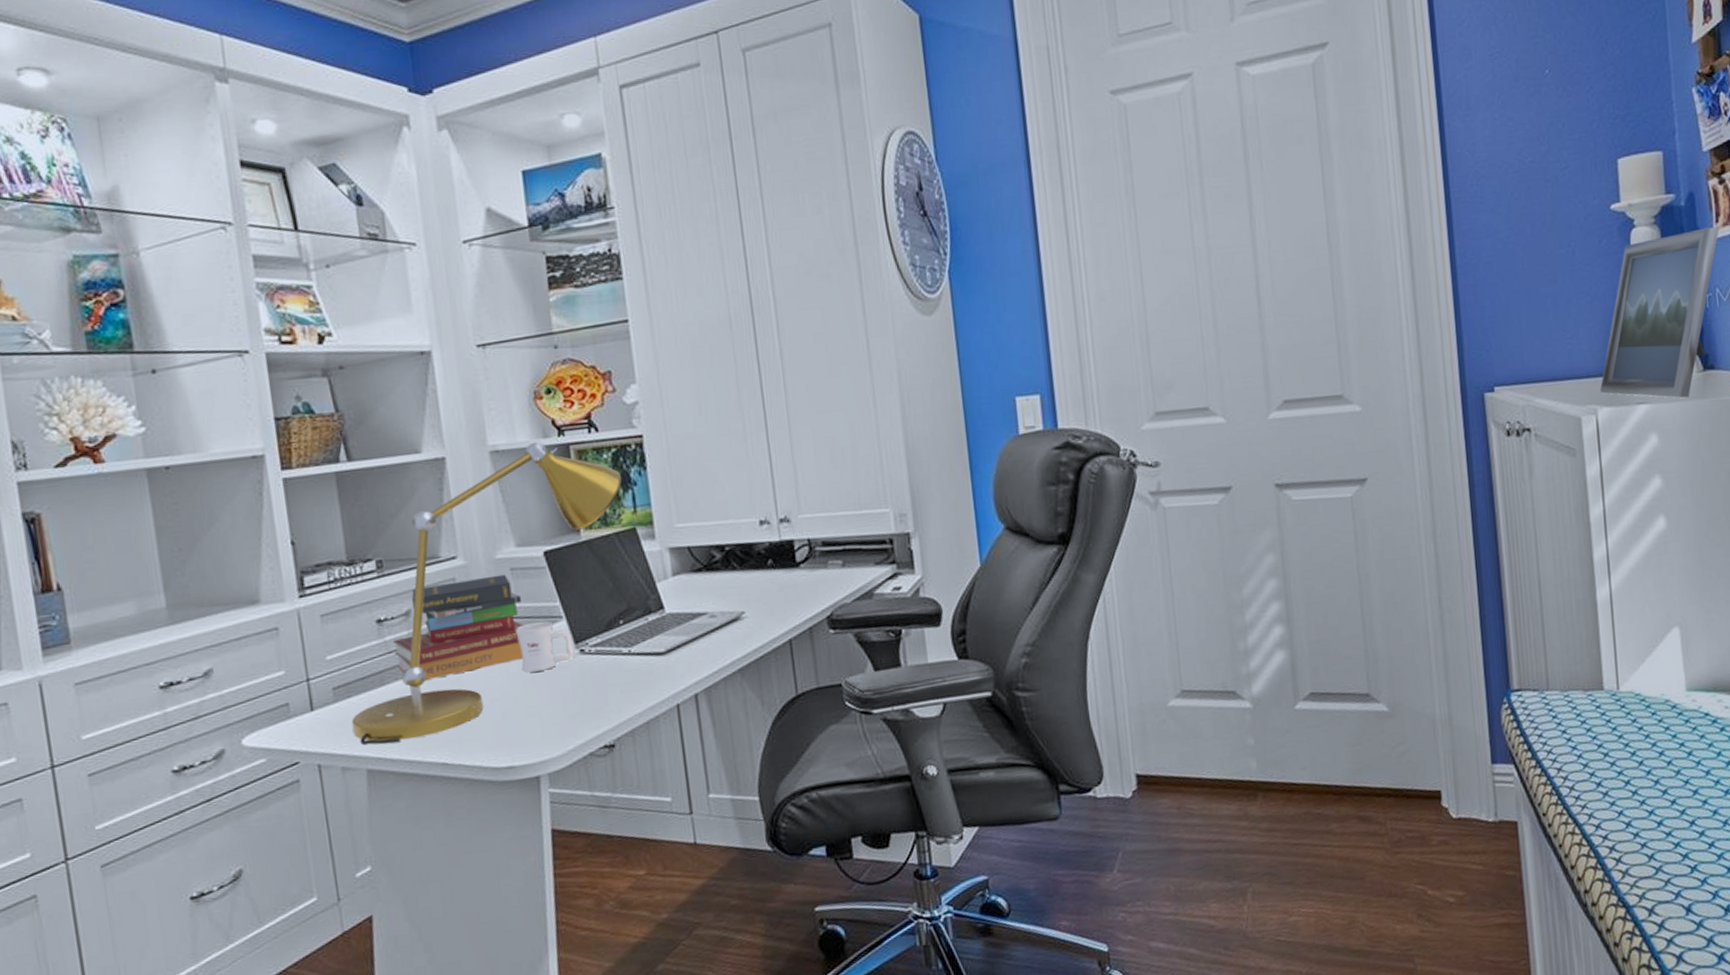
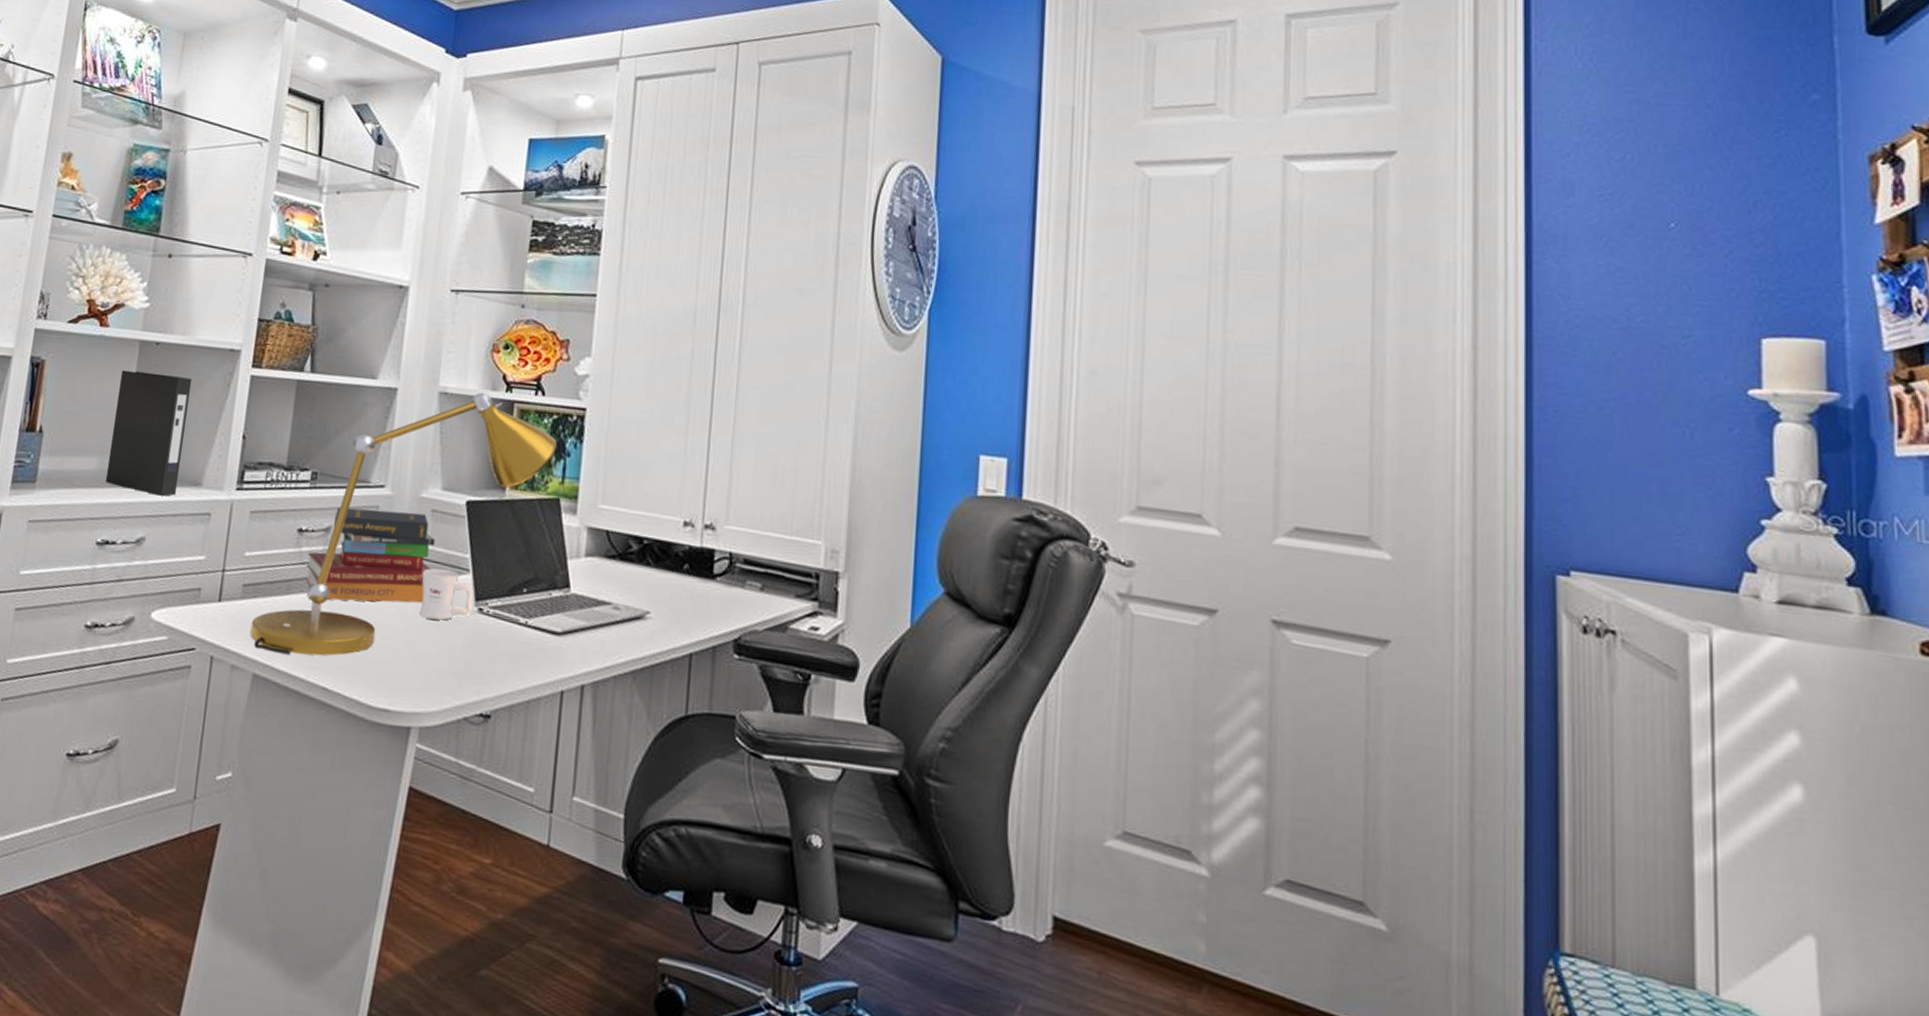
binder: none [133,496,235,625] -> present [105,369,192,496]
picture frame: present [1600,227,1719,398] -> none [1718,439,1903,644]

